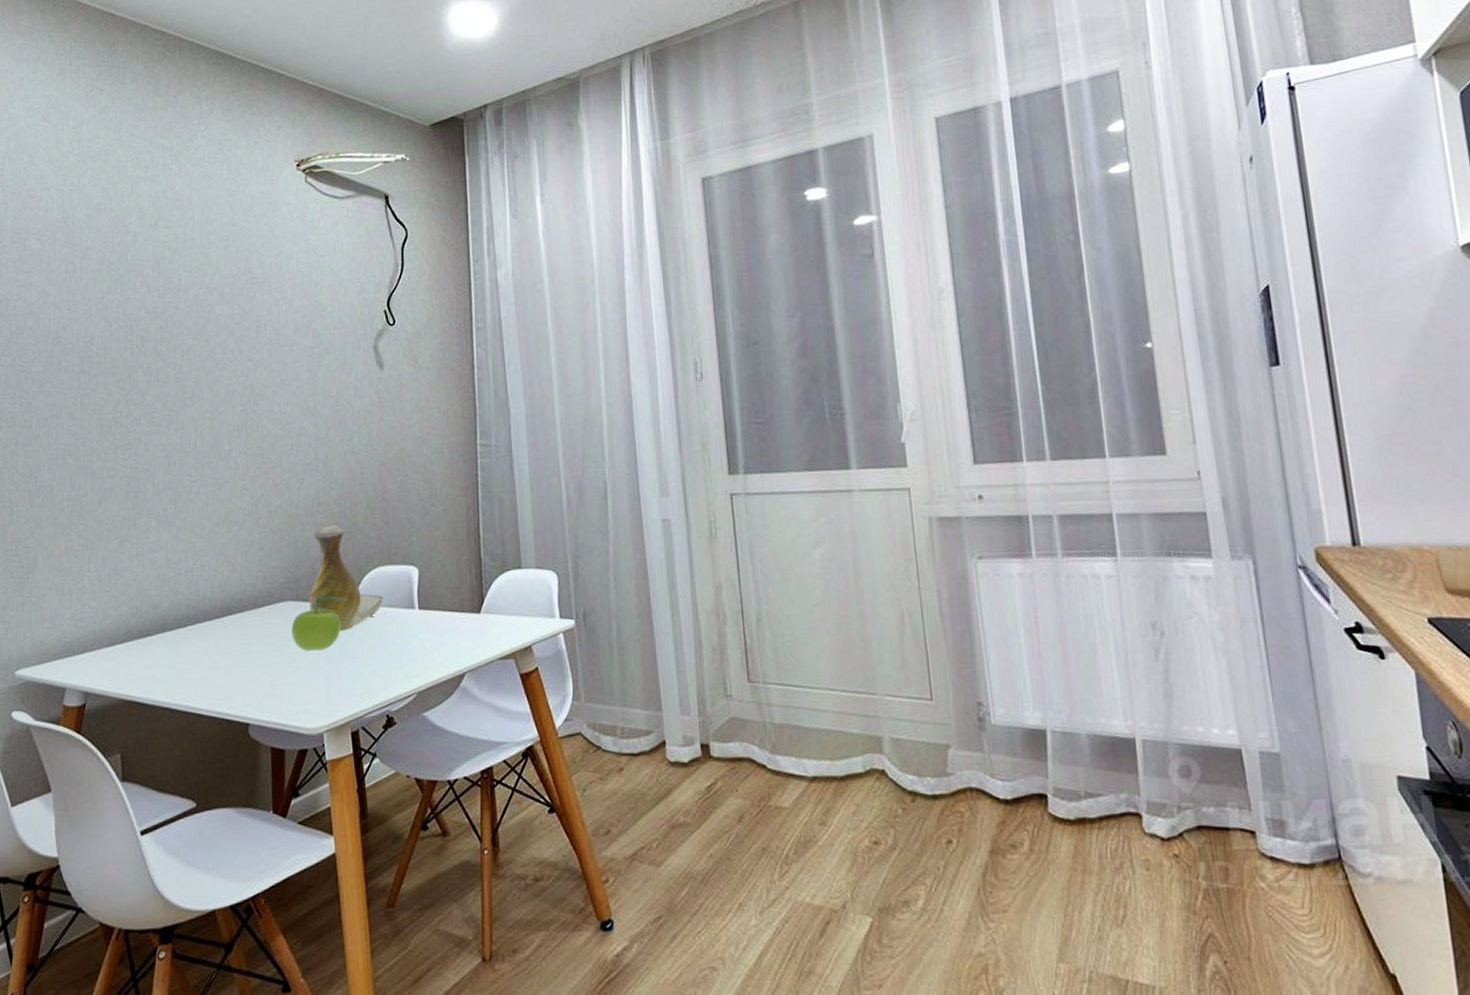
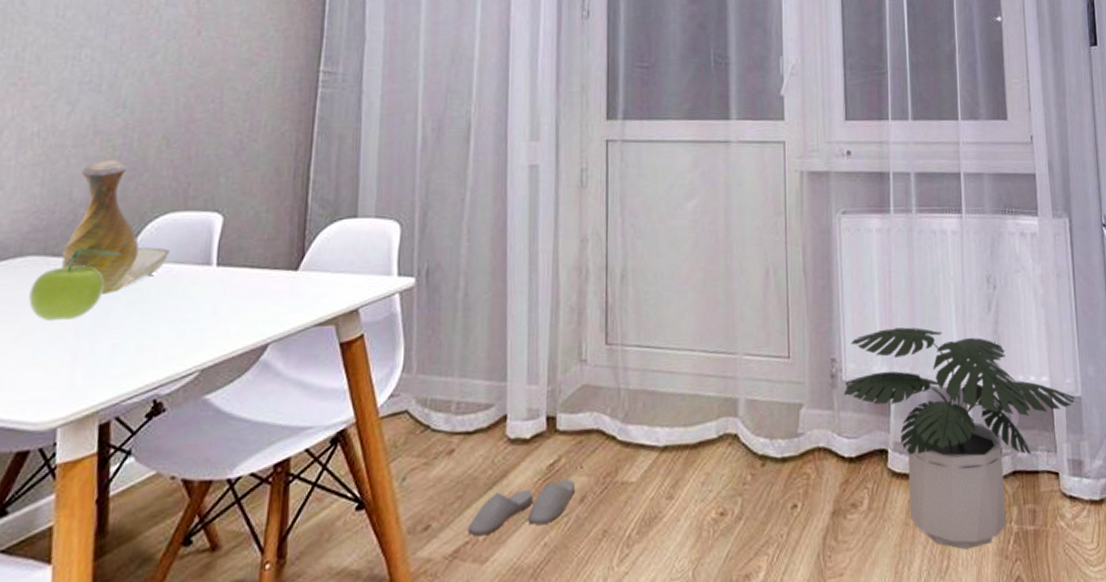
slippers: none [642,801,733,843] -> present [467,479,575,537]
potted plant: none [994,673,1272,900] -> present [844,327,1075,550]

